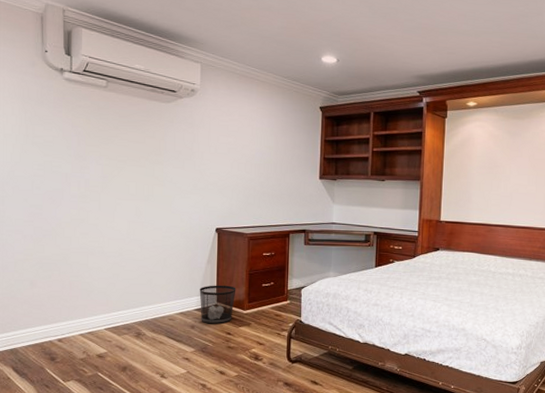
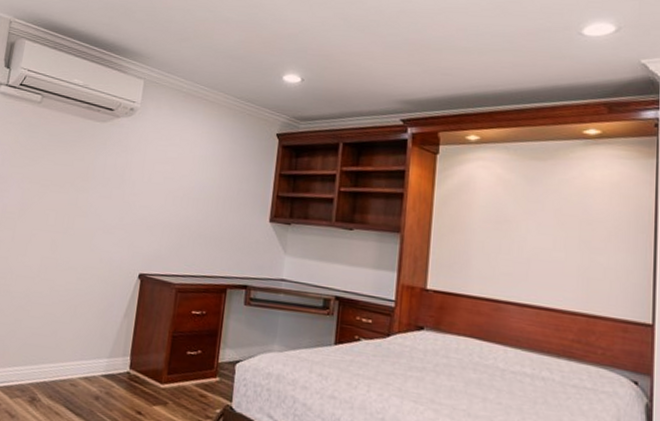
waste bin: present [199,285,236,324] -> none [107,345,155,399]

